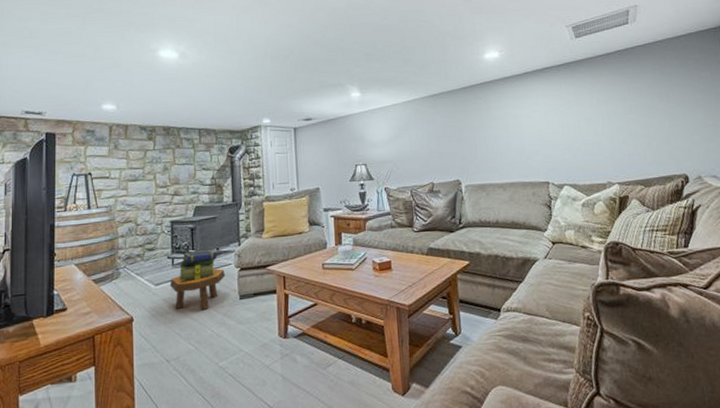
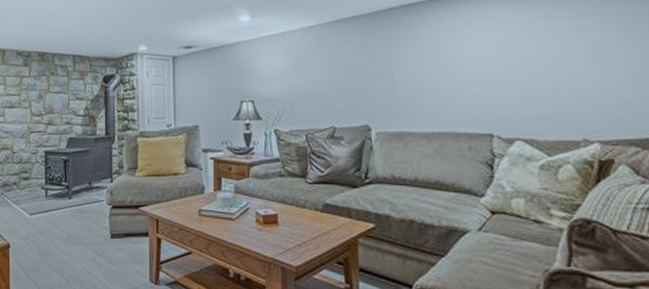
footstool: present [170,268,226,311] -> none [44,204,98,246]
stack of books: present [180,250,217,282] -> none [53,184,89,214]

